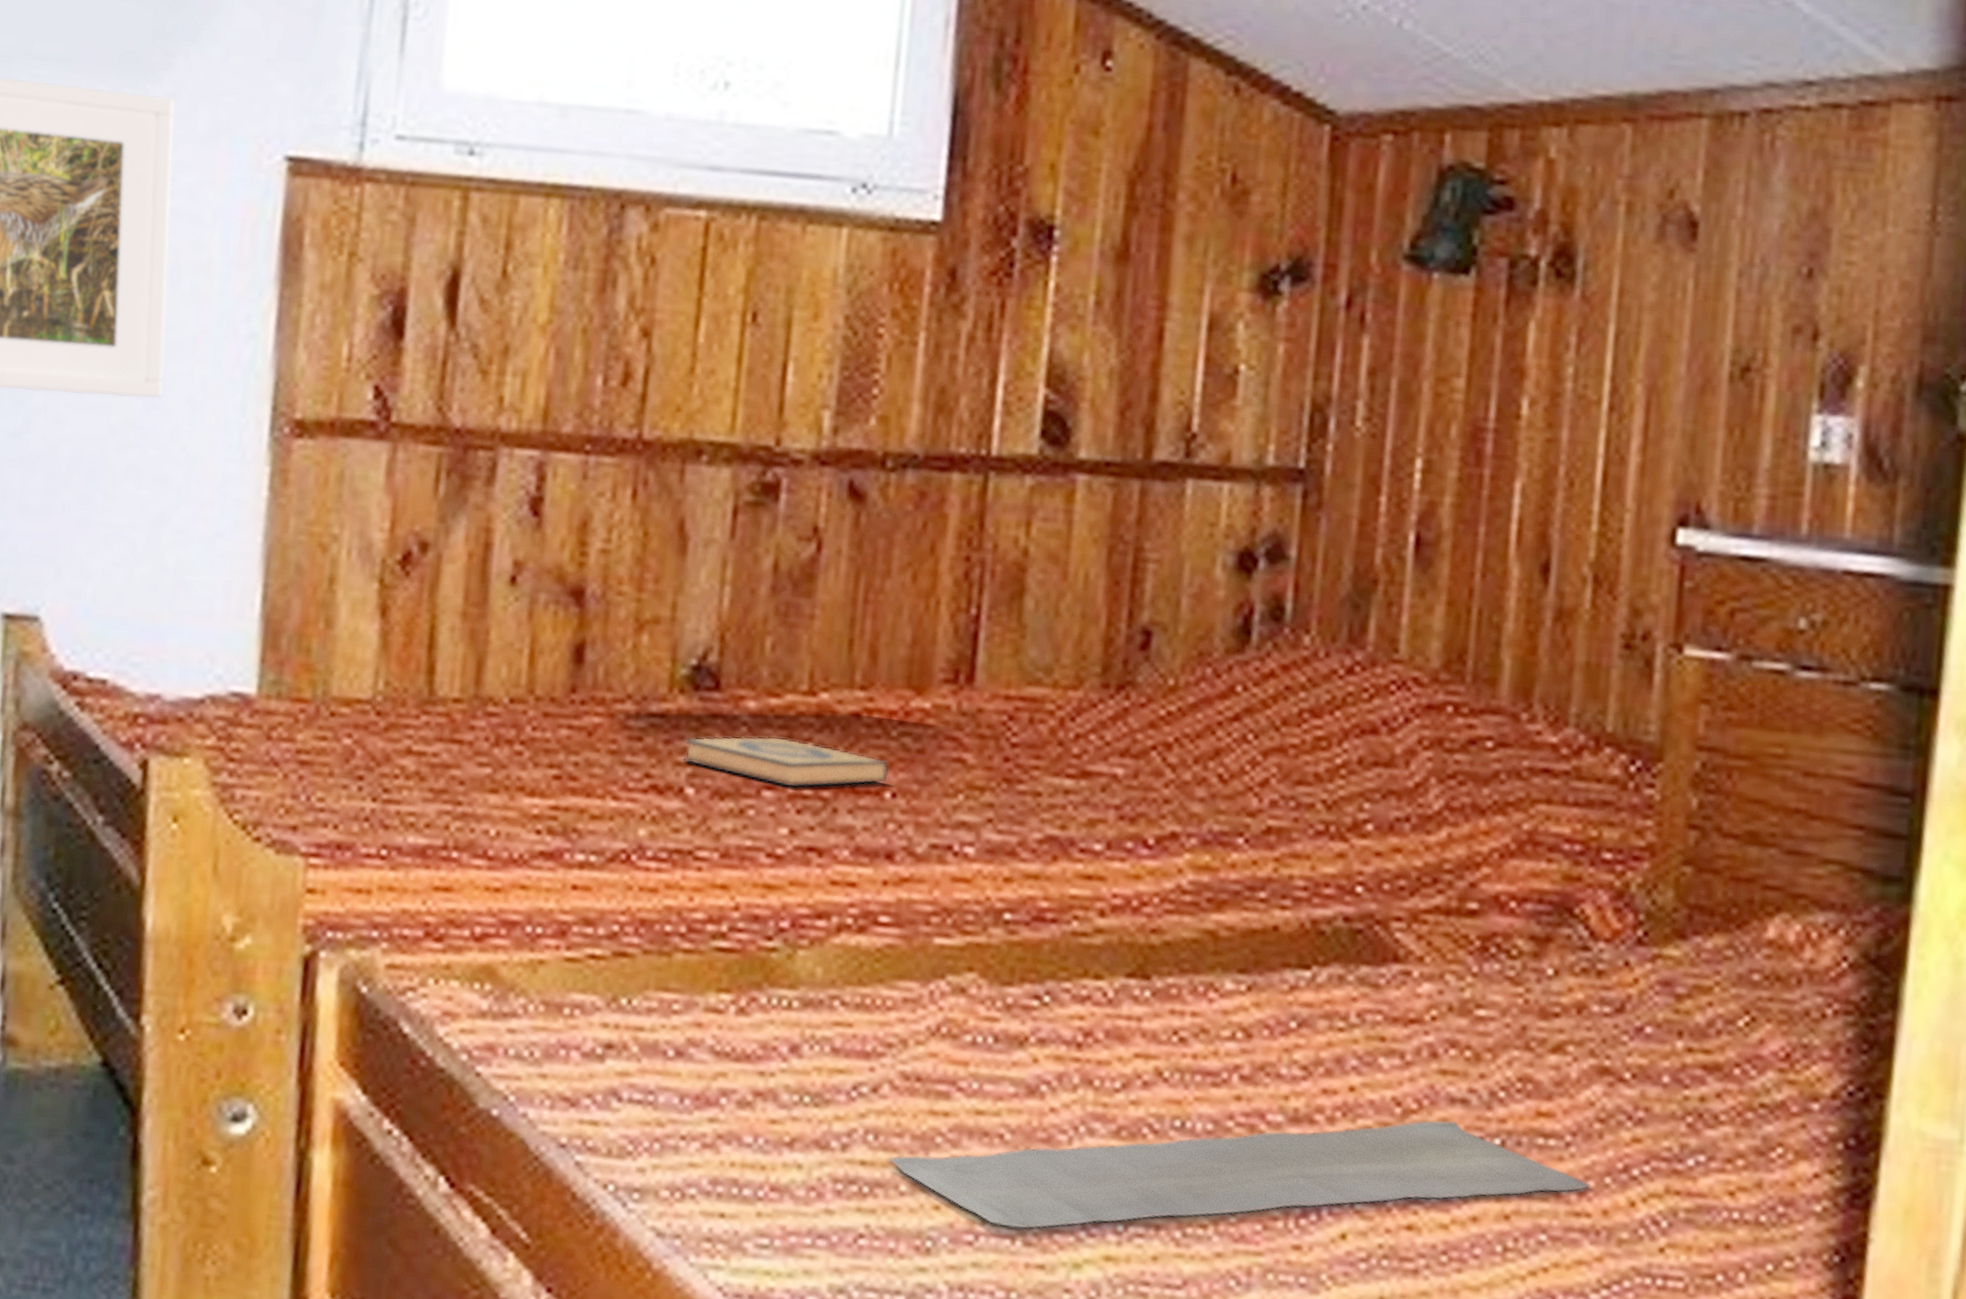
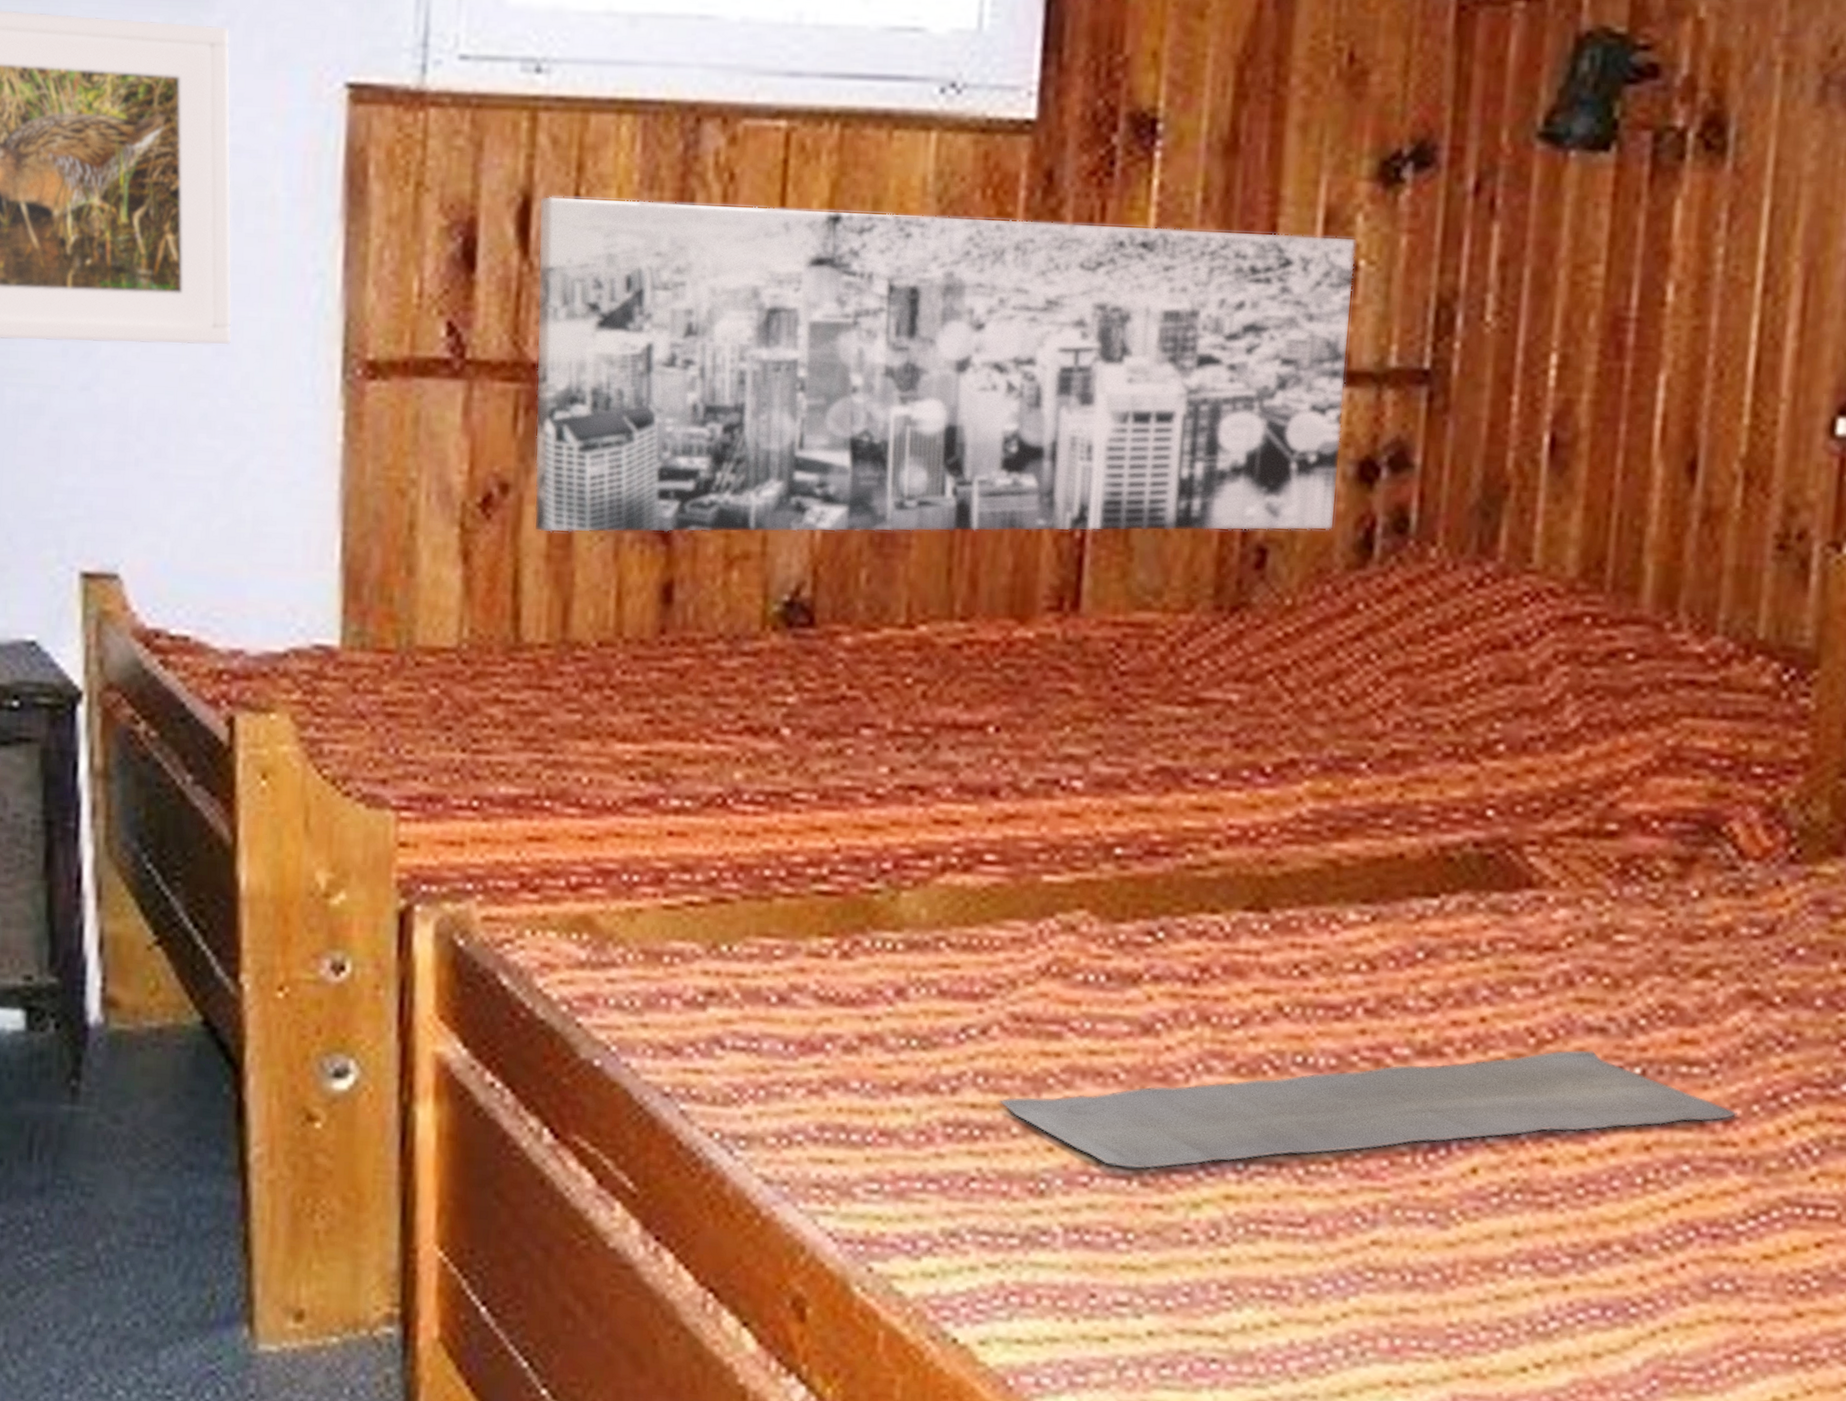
wall art: none [451,271,1237,616] -> present [534,195,1356,533]
hardback book: present [682,736,890,788] -> none [777,672,993,725]

